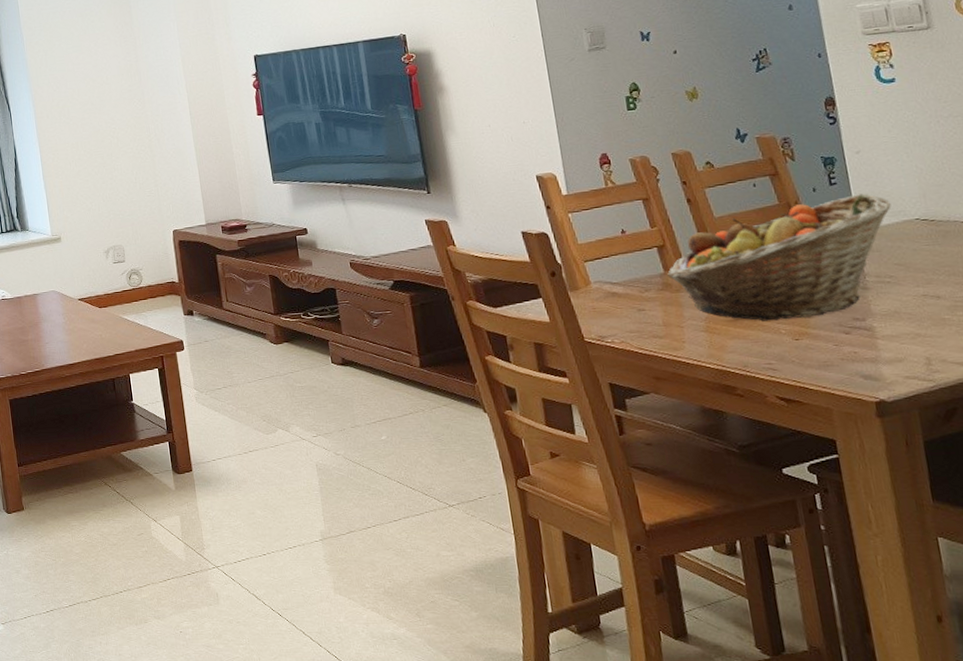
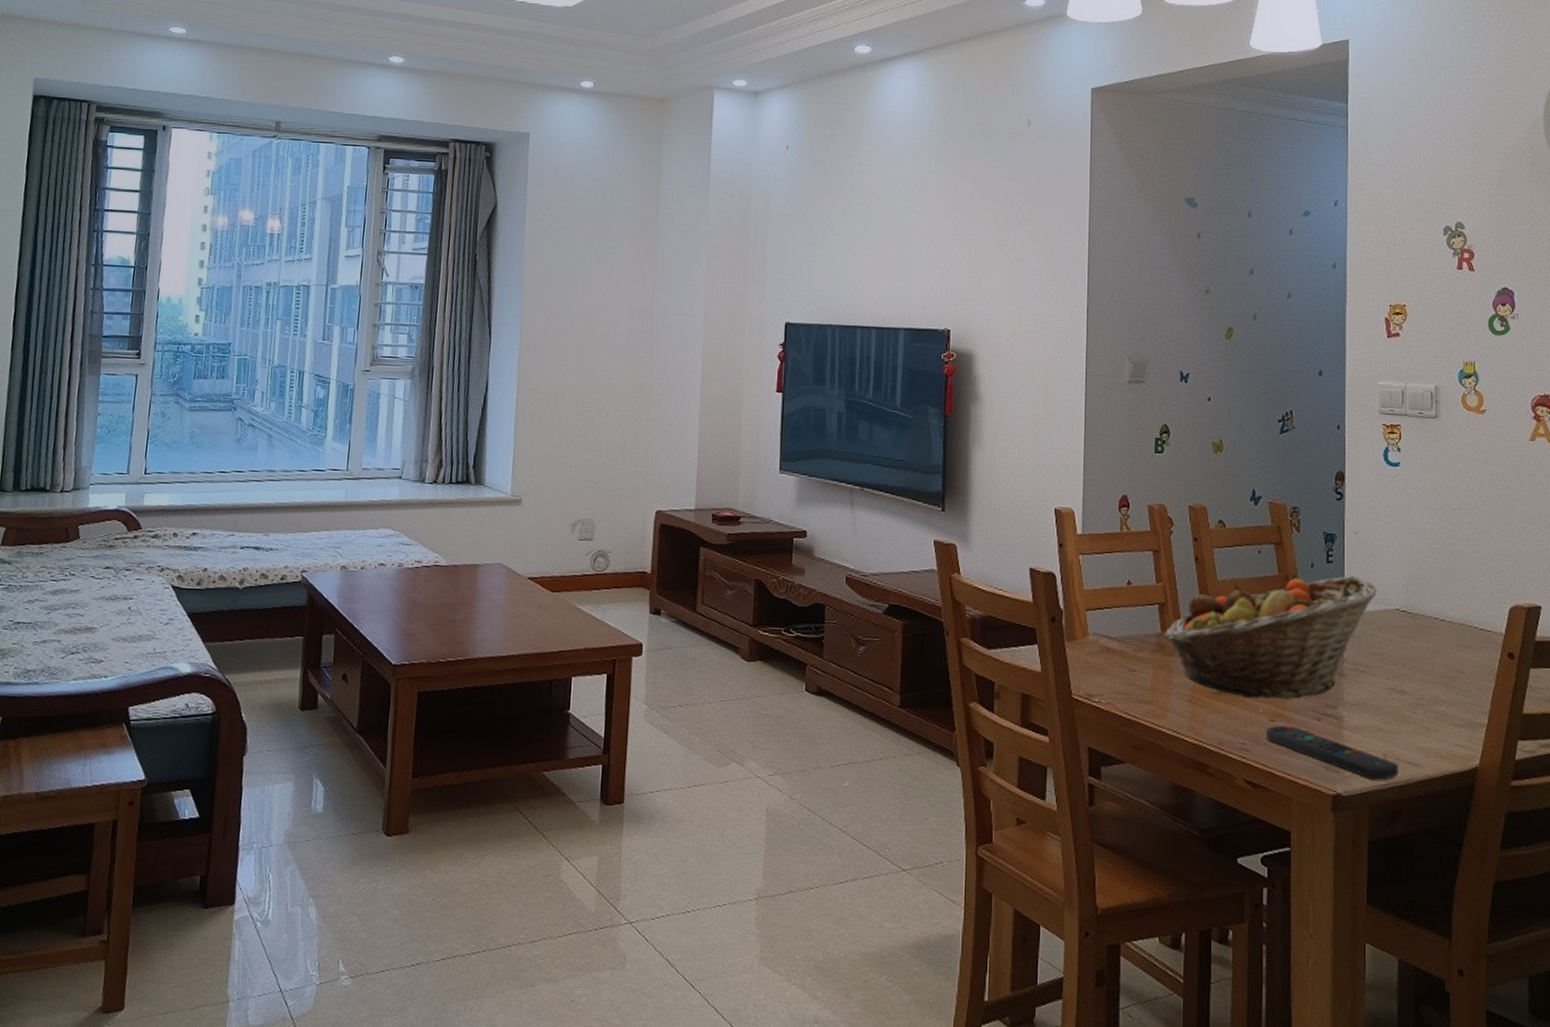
remote control: none [792,341,947,383] -> present [1266,725,1399,780]

